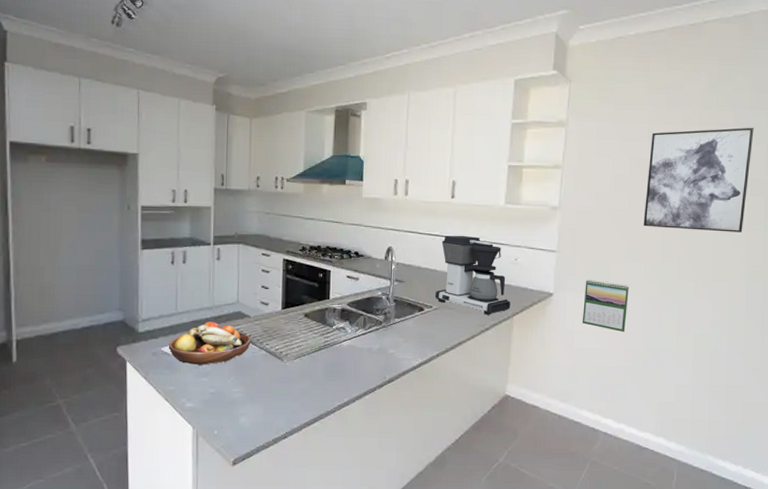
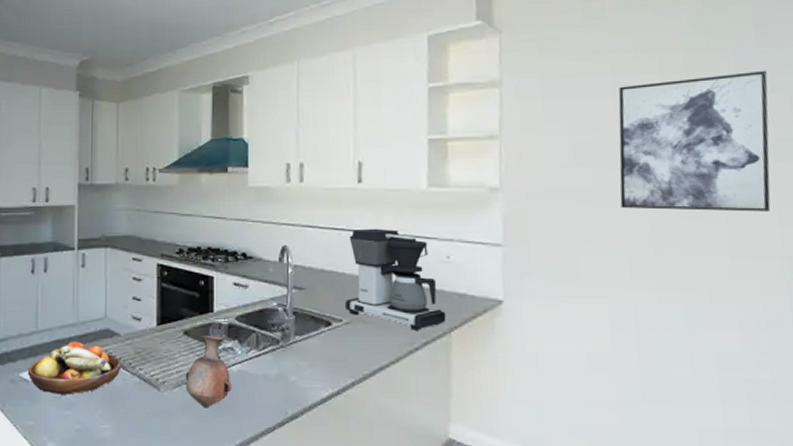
vase: none [304,317,343,375] -> present [185,335,233,408]
calendar: present [582,280,629,333] -> none [546,282,612,354]

